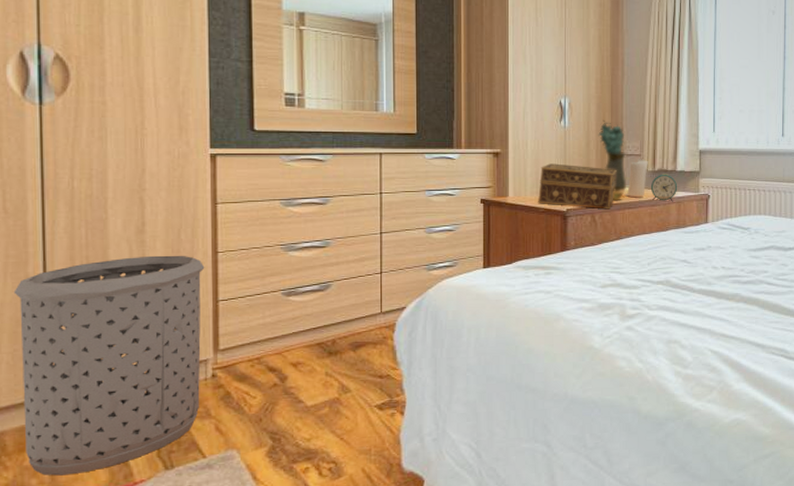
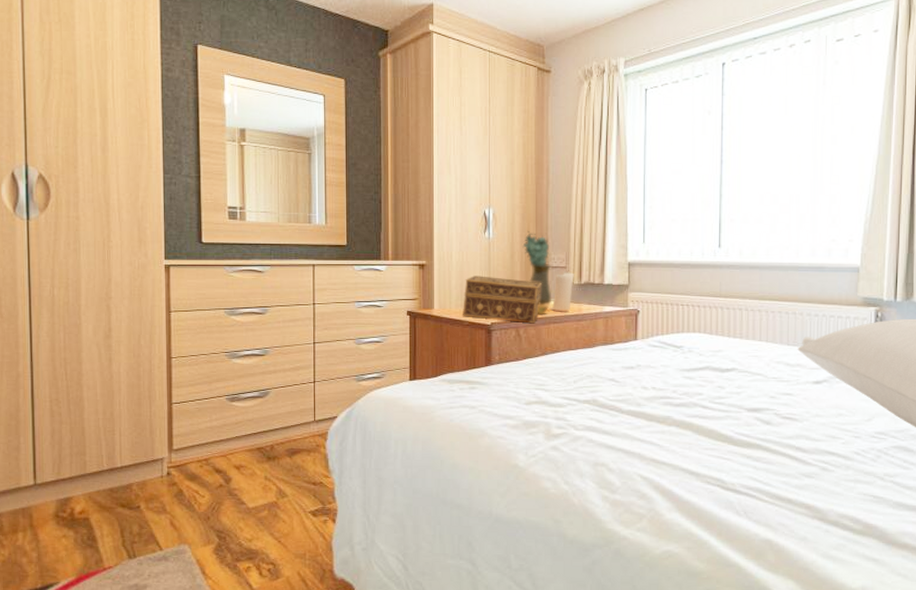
laundry basket: present [13,255,205,476] -> none [8,359,161,557]
alarm clock: present [650,173,678,202] -> none [576,286,605,317]

